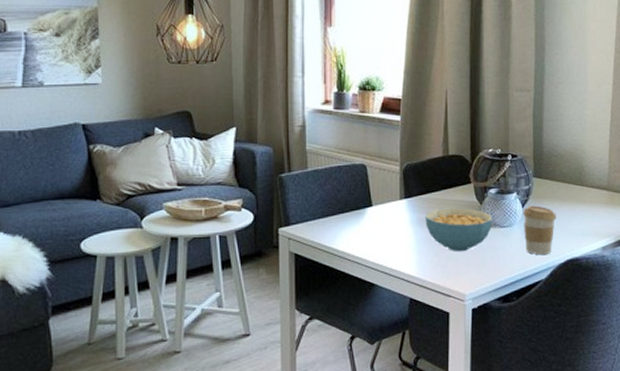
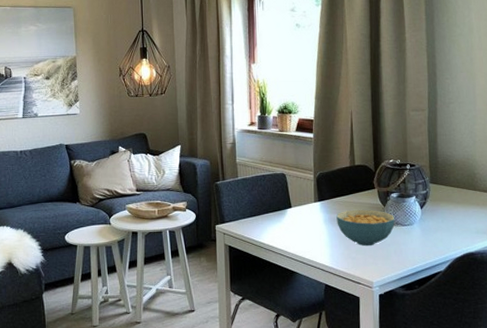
coffee cup: present [522,205,556,256] -> none [421,207,452,250]

